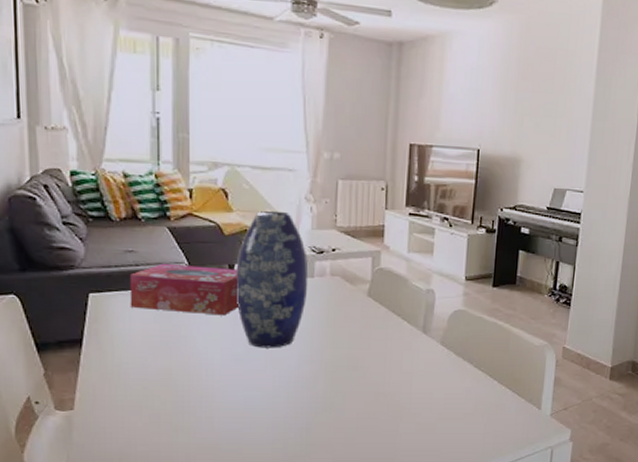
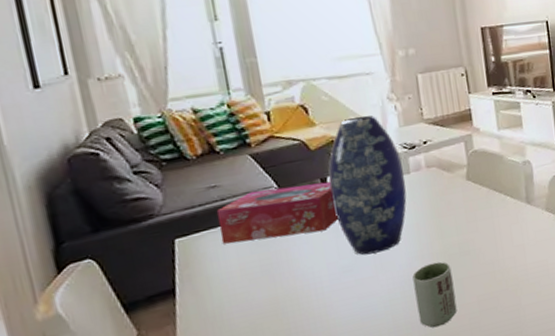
cup: none [297,370,337,434] -> present [412,261,457,328]

